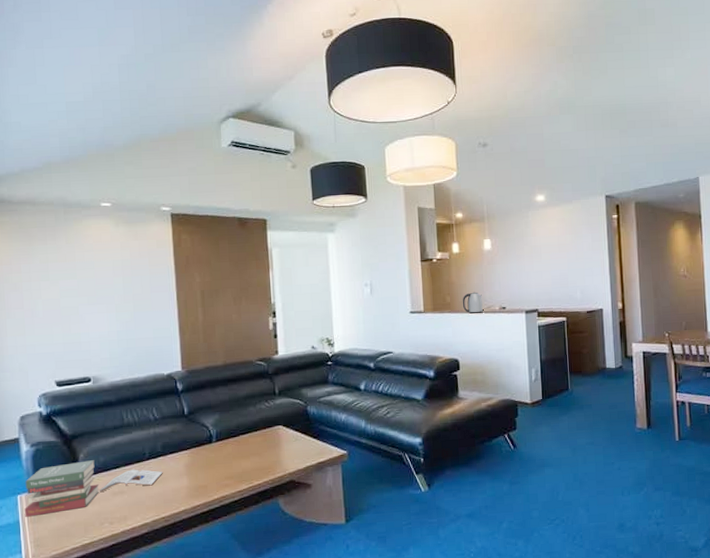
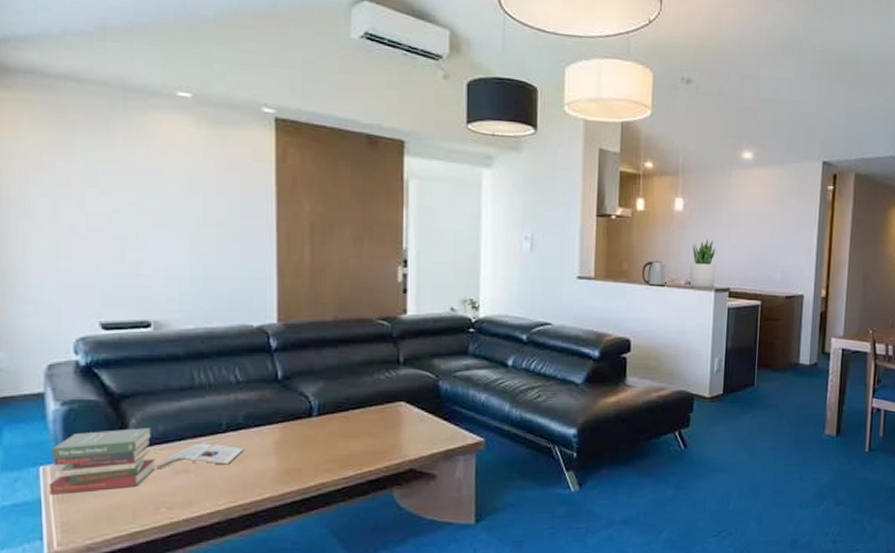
planter: none [502,270,525,313] -> present [689,239,716,289]

